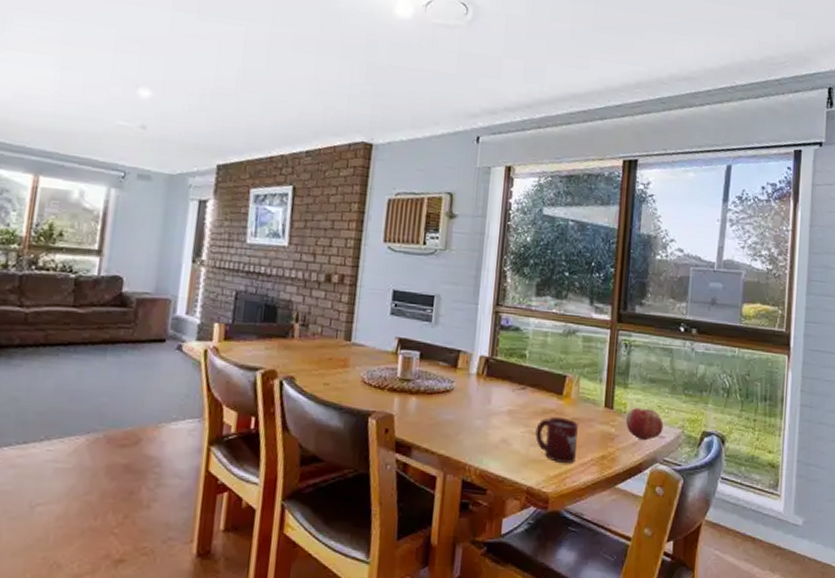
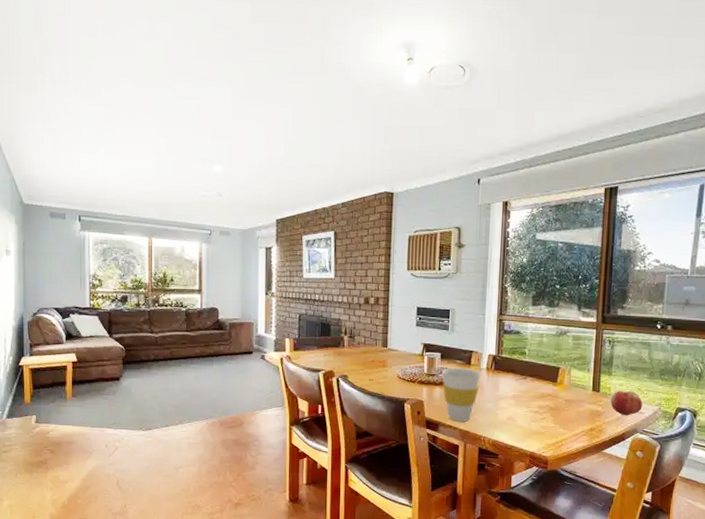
cup: none [419,371,470,444] -> present [441,367,481,422]
cup: present [535,416,578,464] -> none [535,399,571,435]

